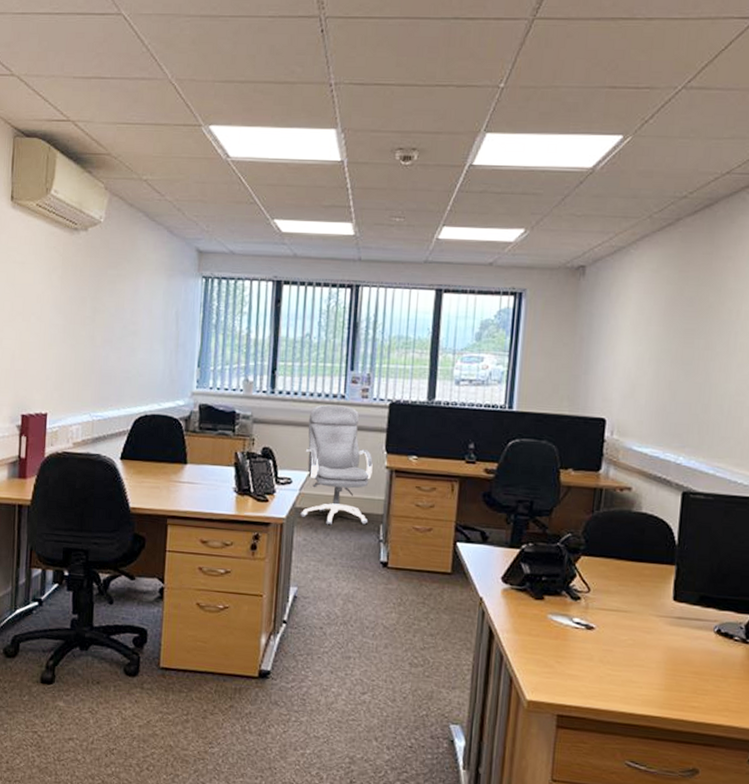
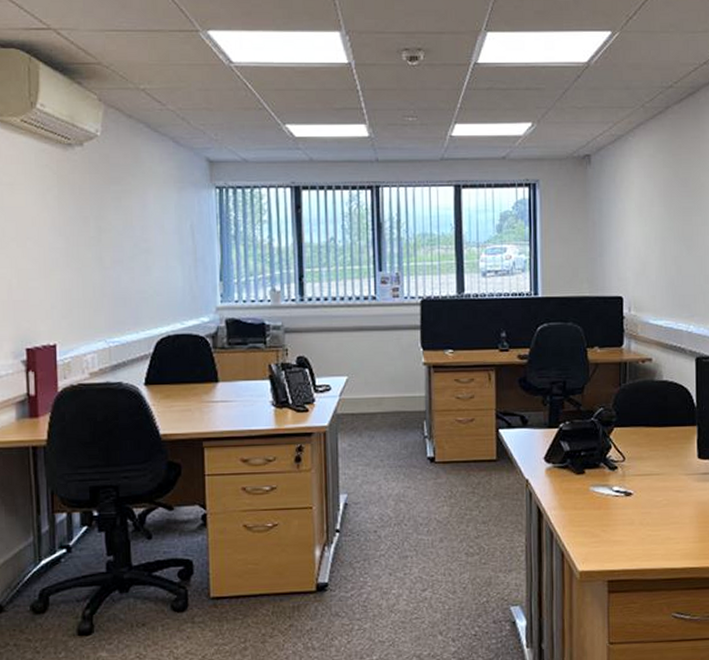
office chair: present [299,404,373,526] -> none [341,307,412,428]

